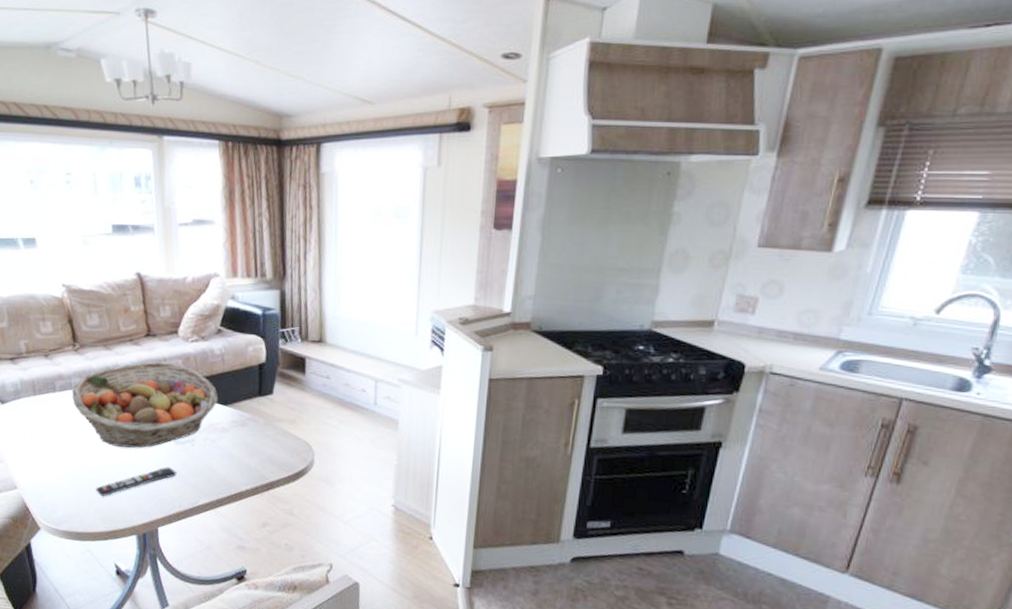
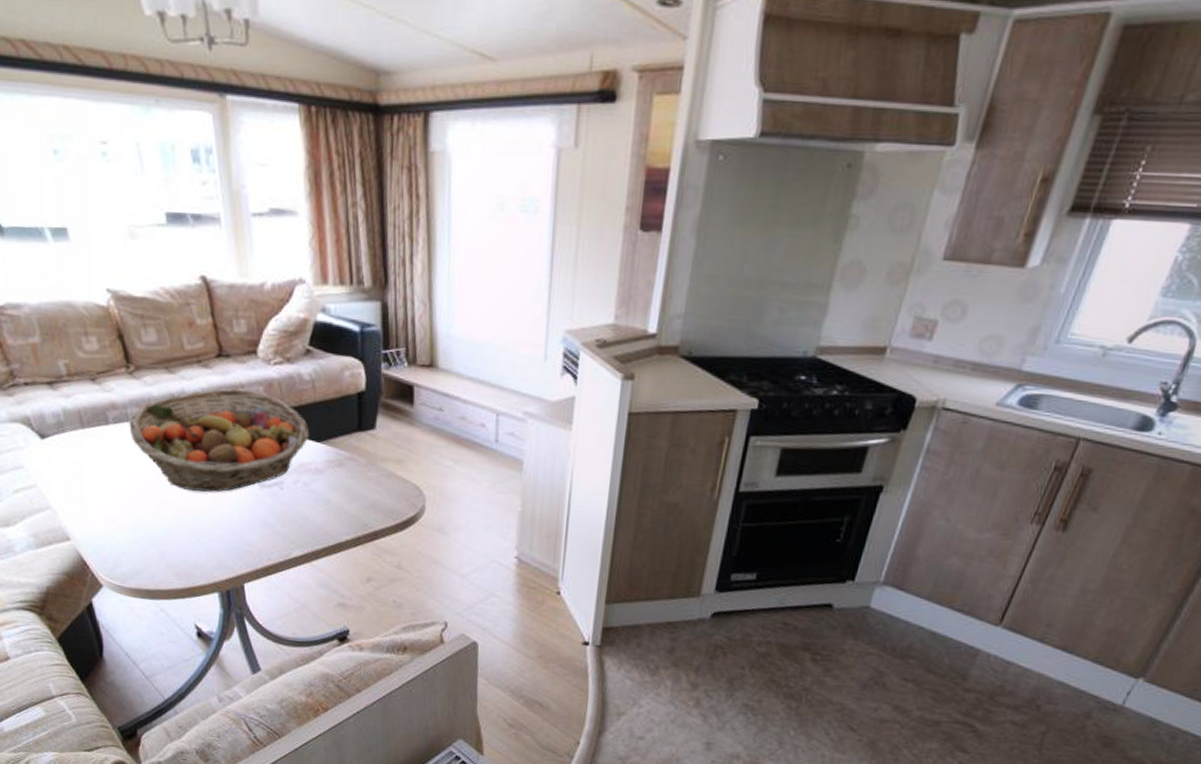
remote control: present [95,467,177,496] -> none [166,514,263,549]

